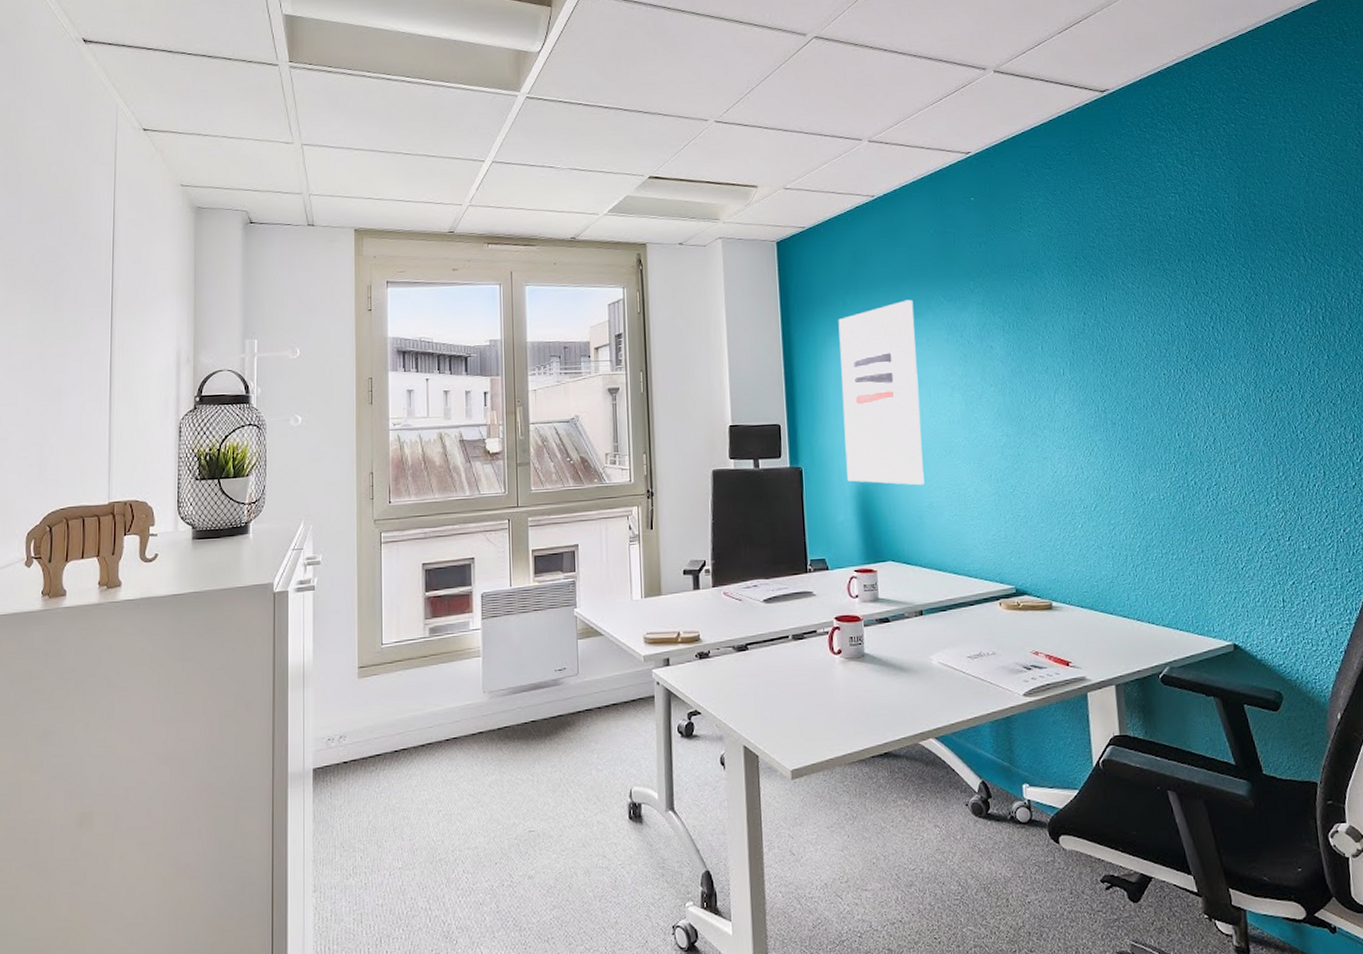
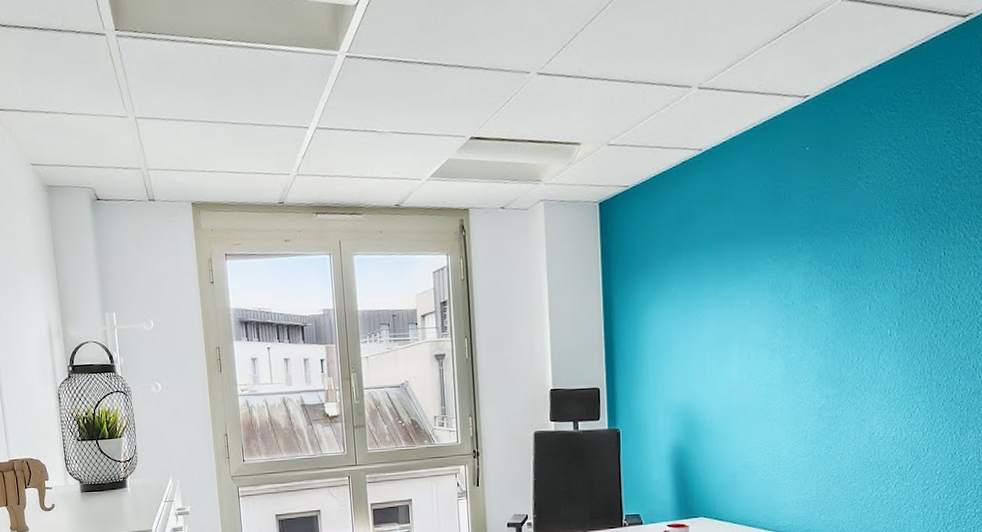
wall art: present [838,299,925,486] -> none [659,260,739,447]

